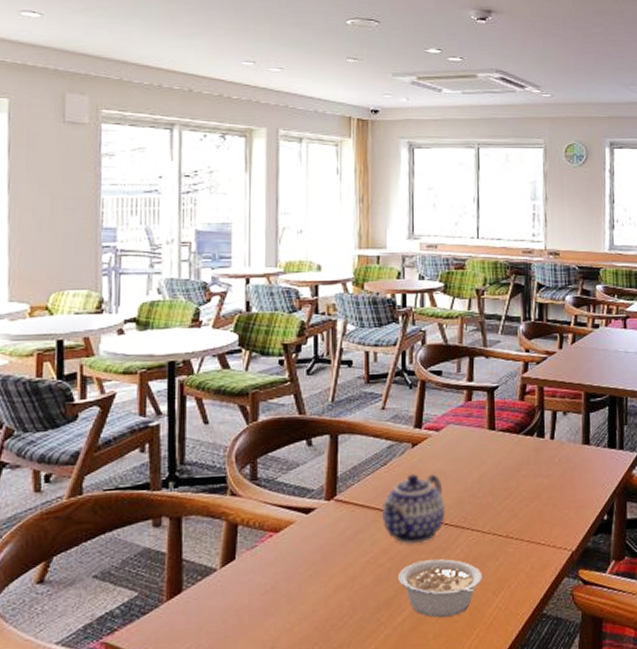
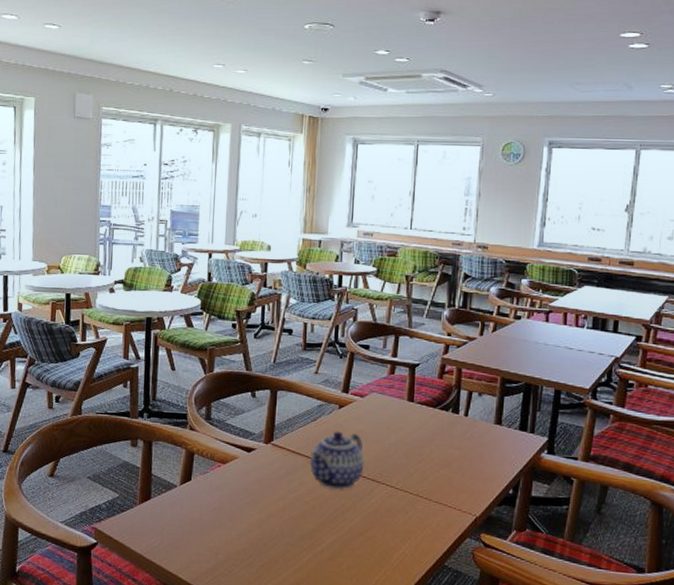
legume: present [398,559,482,618] -> none [320,504,392,554]

